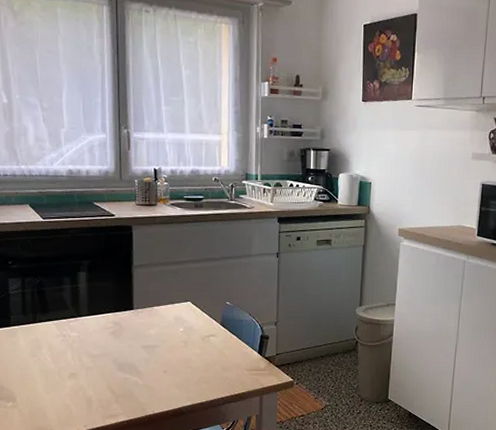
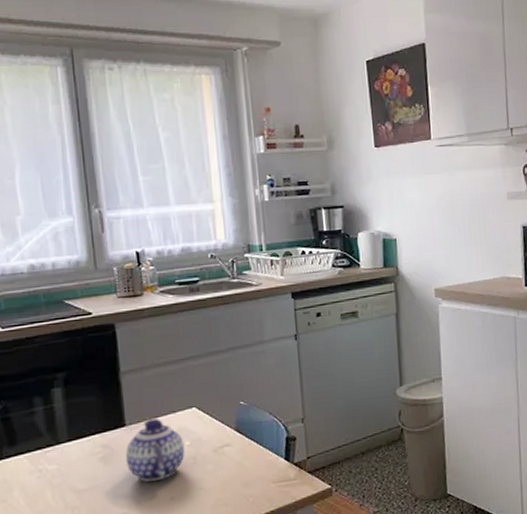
teapot: none [131,306,179,357] -> present [125,418,185,482]

